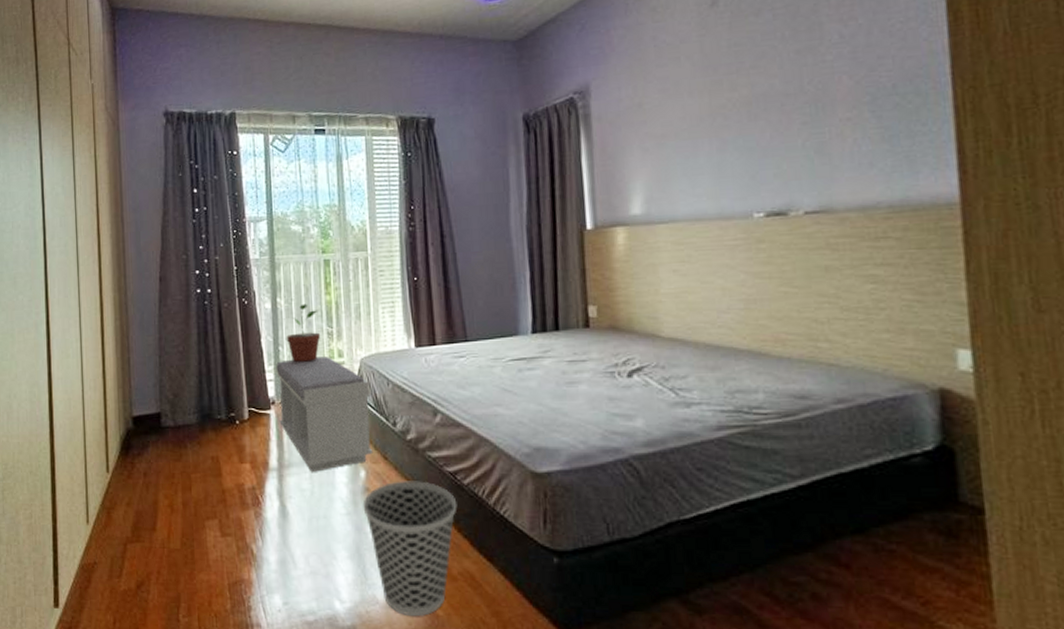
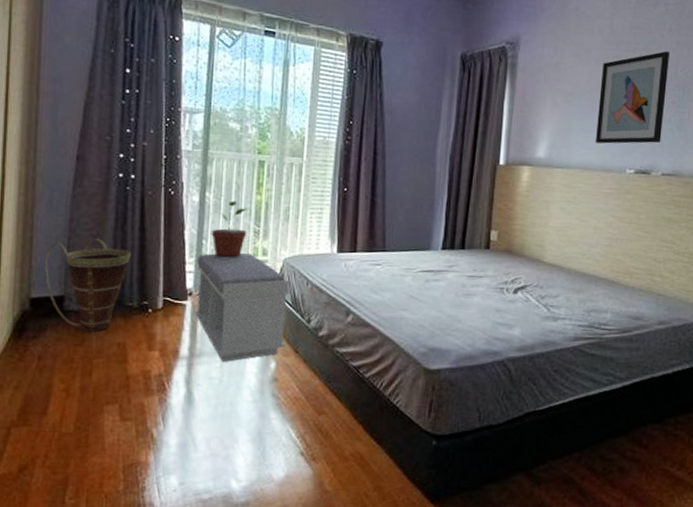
basket: none [141,355,215,446] -> present [44,239,131,331]
wastebasket: present [363,481,458,616] -> none [269,372,357,492]
wall art: none [699,63,796,188] -> present [596,51,670,144]

